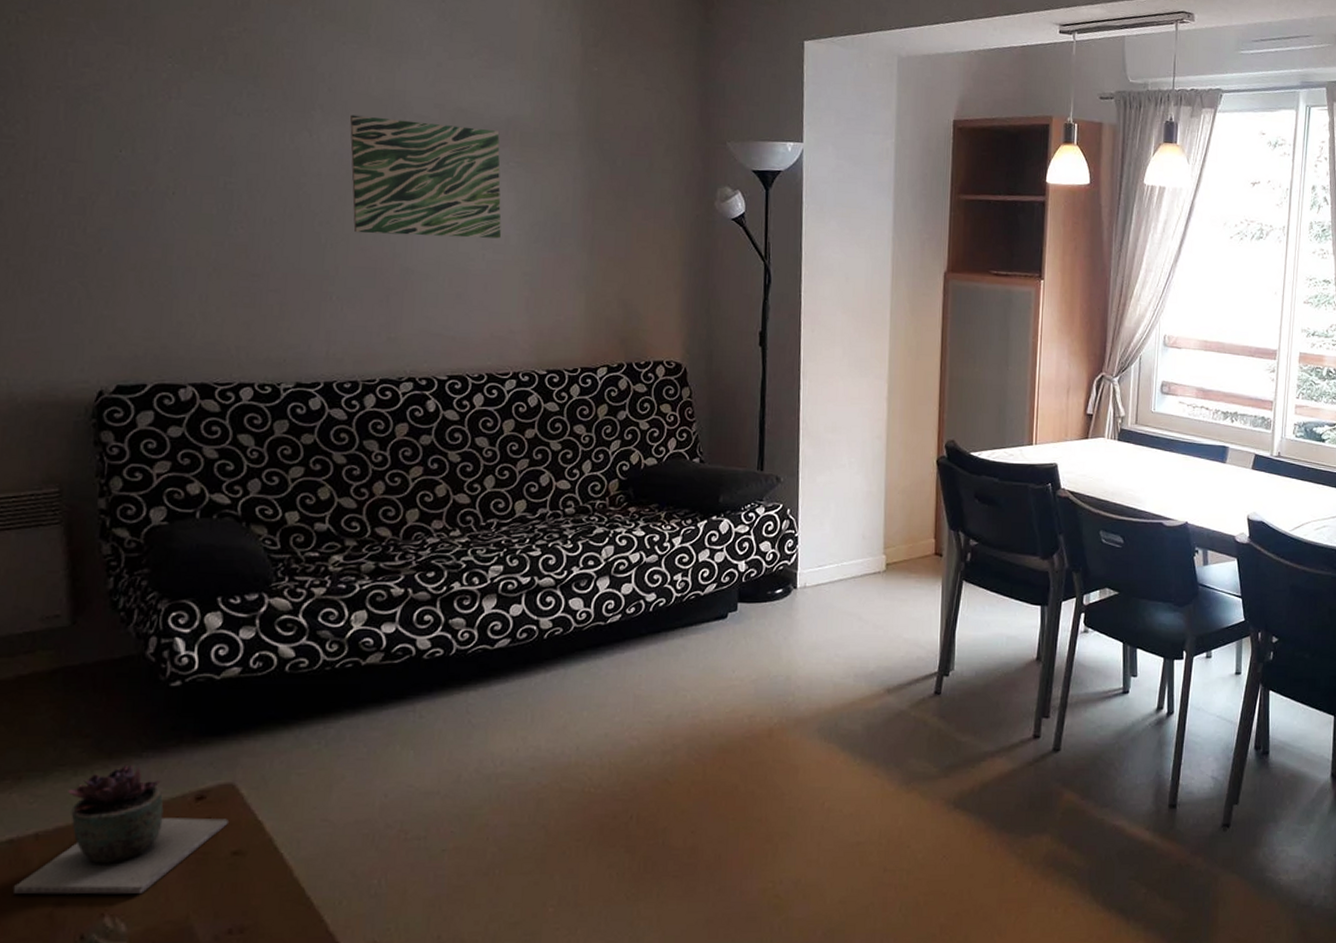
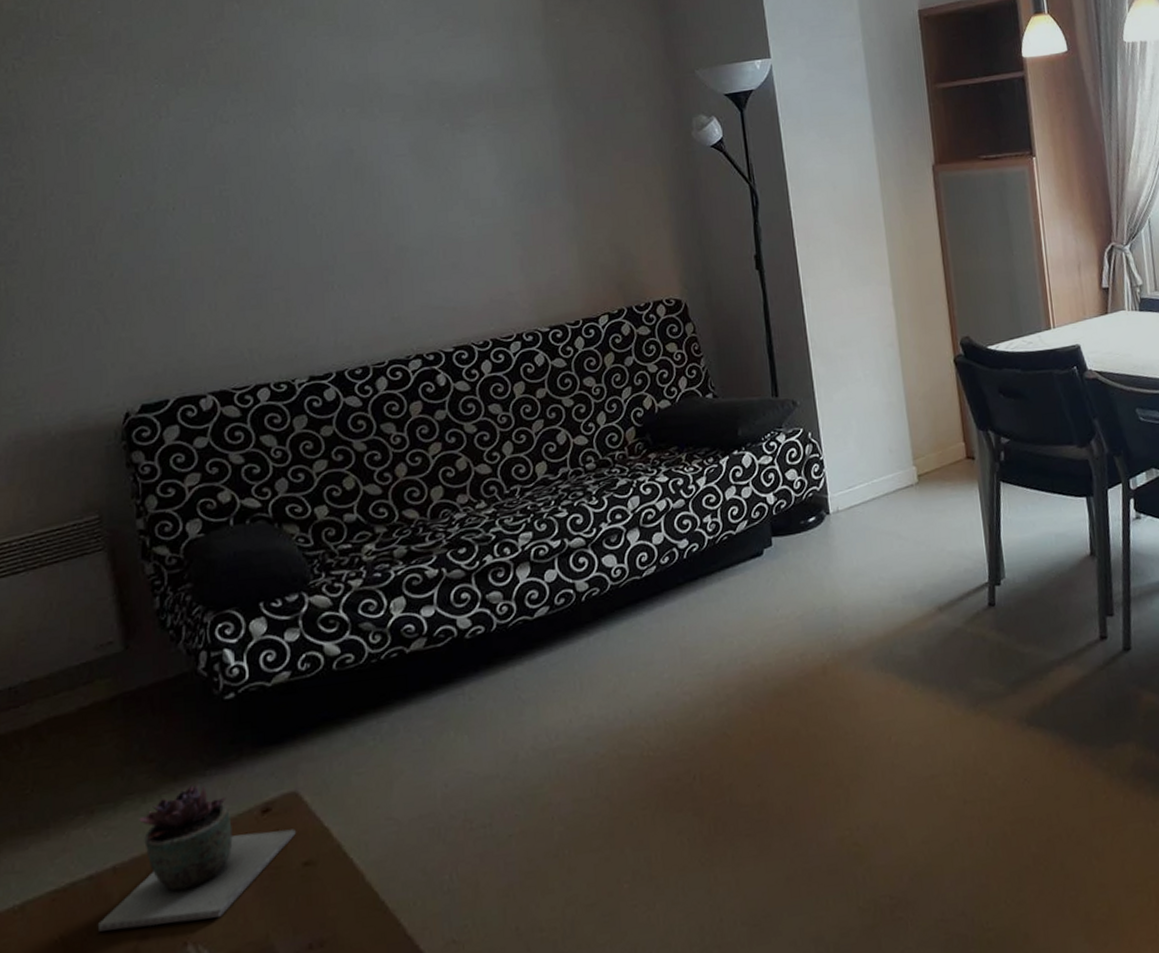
wall art: present [349,114,502,239] -> none [329,97,487,219]

